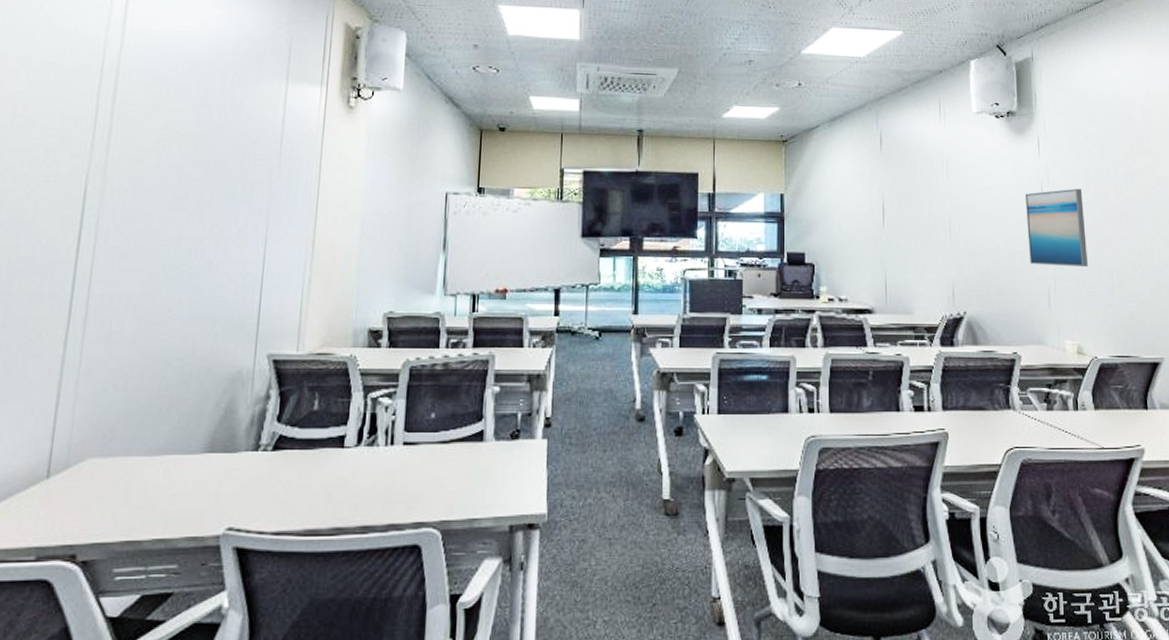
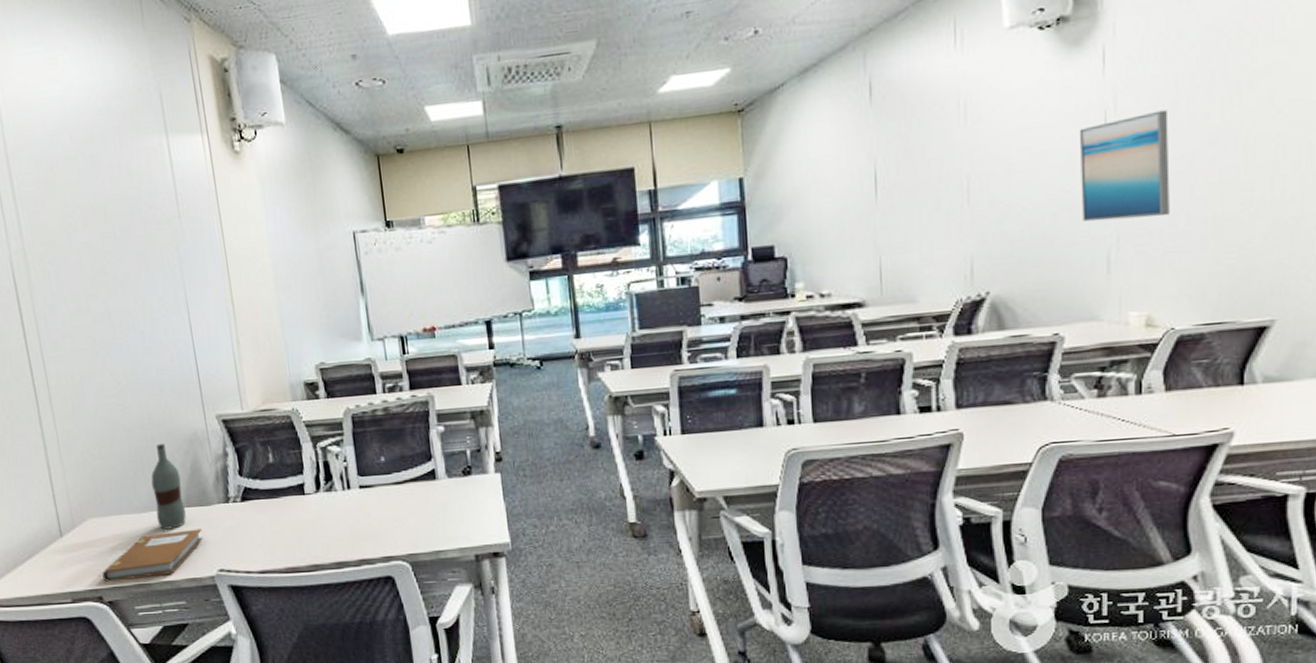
notebook: none [83,478,219,536] -> present [102,529,203,582]
bottle: none [170,380,211,477] -> present [151,444,186,530]

